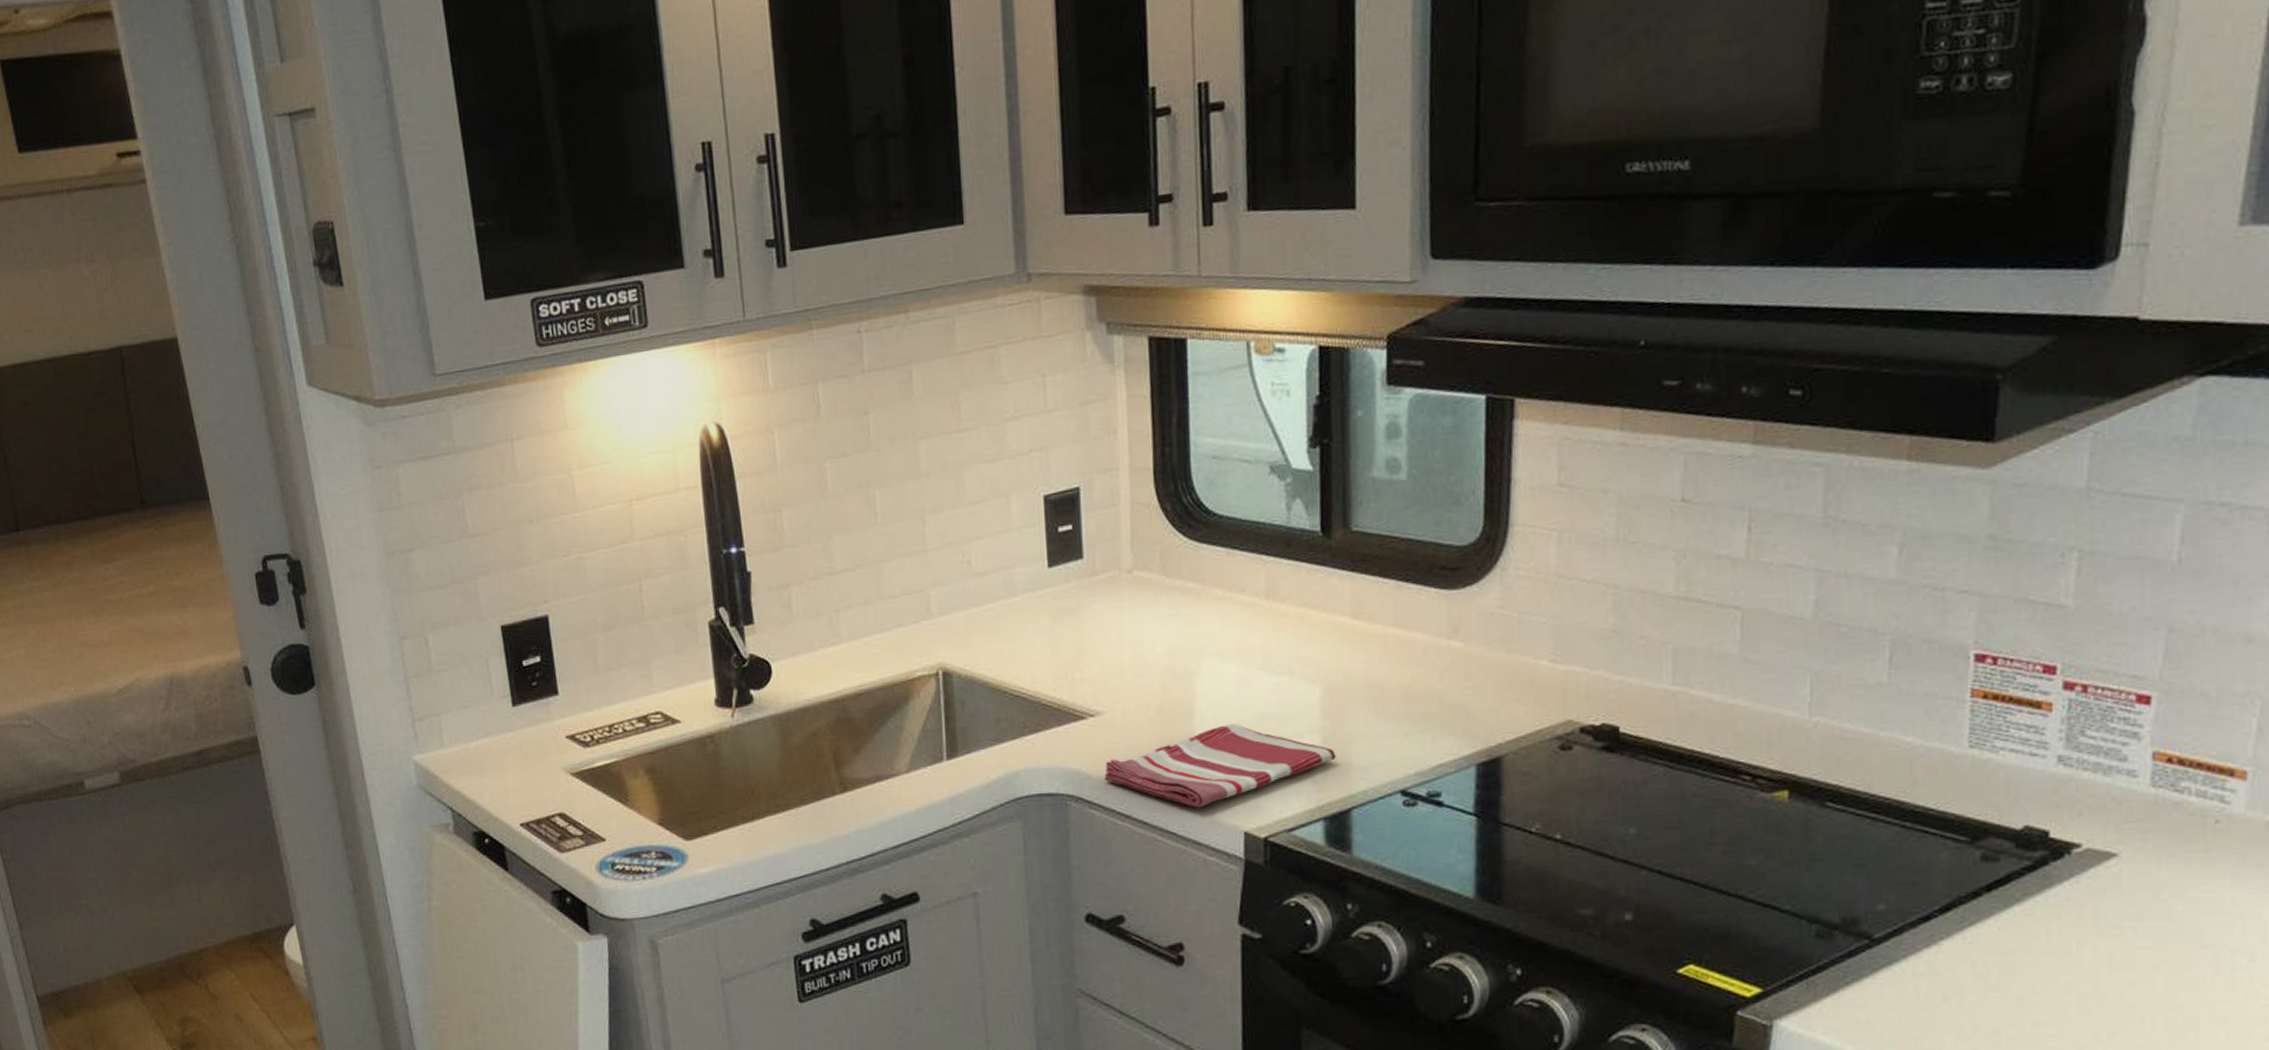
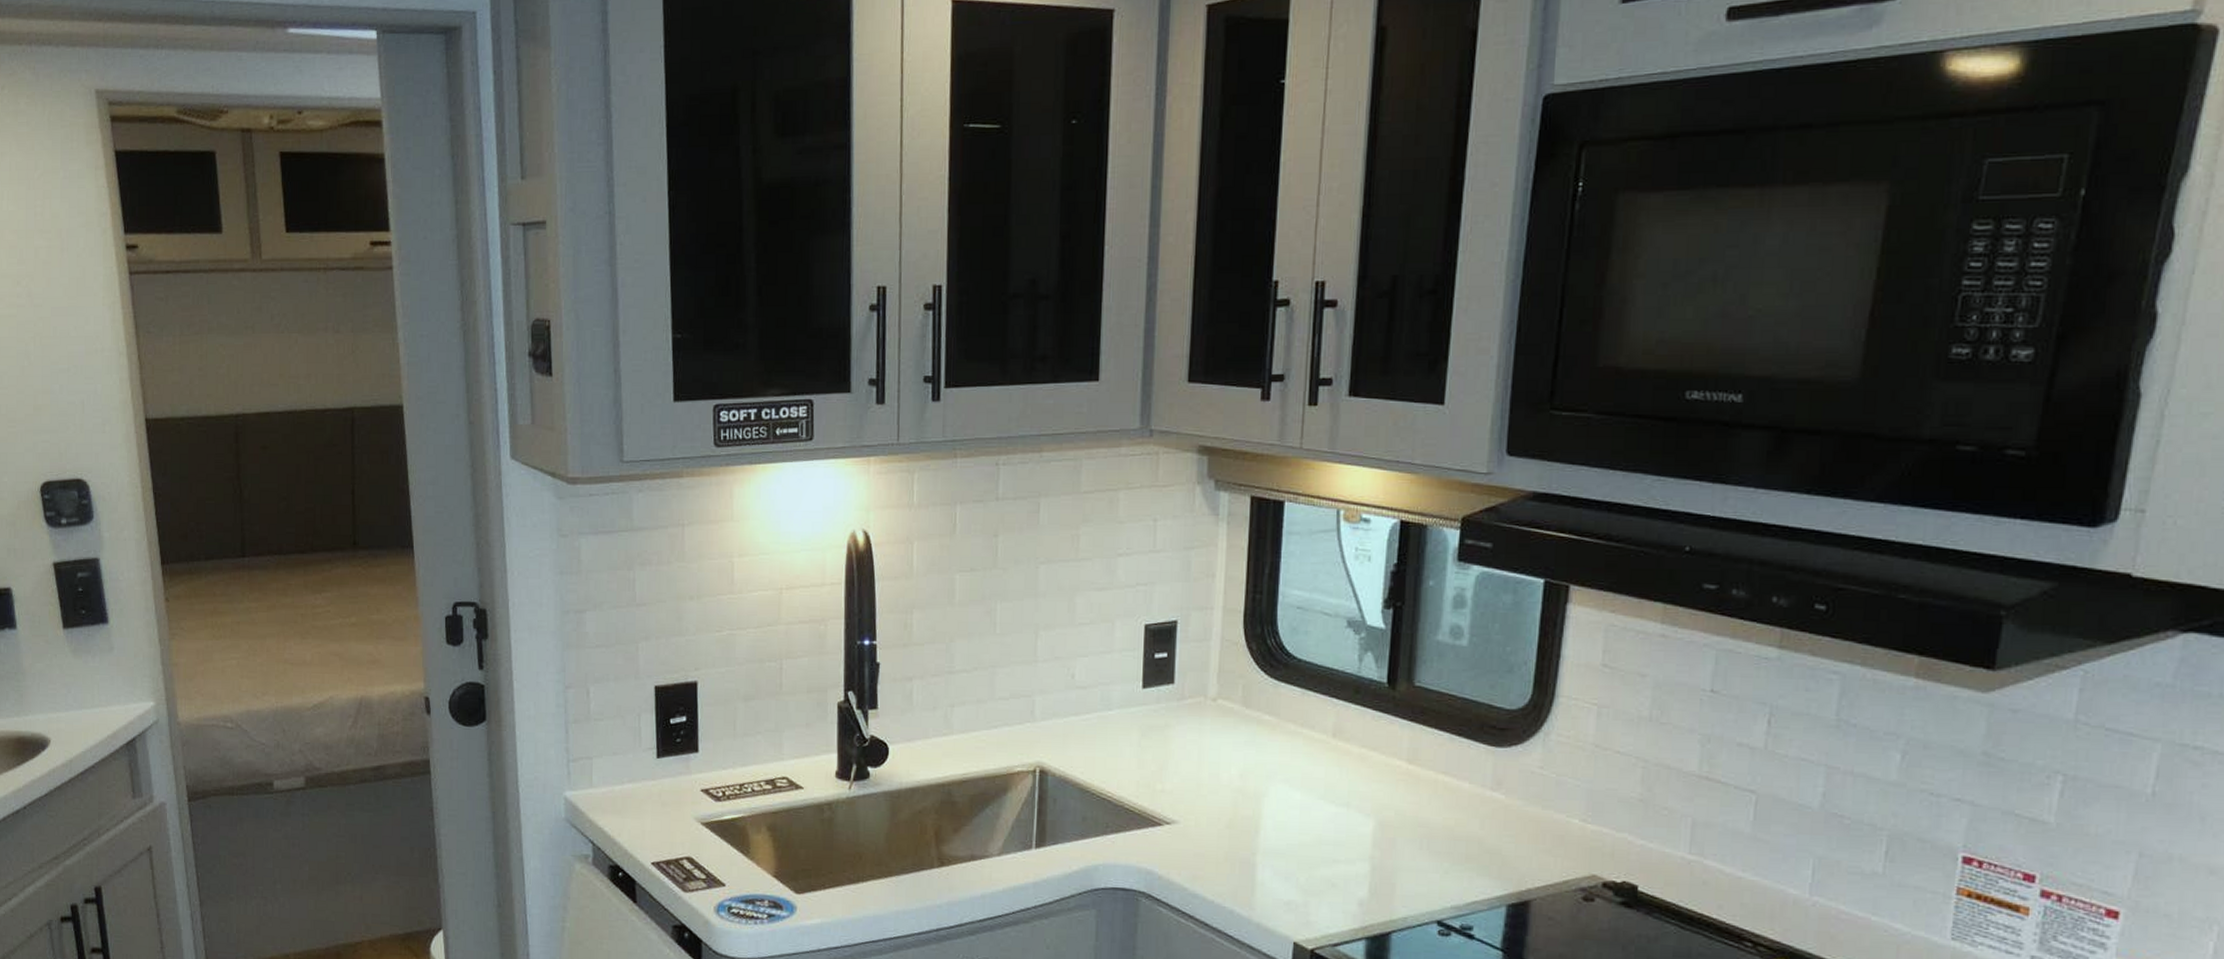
dish towel: present [1104,724,1336,809] -> none [1174,844,1382,917]

